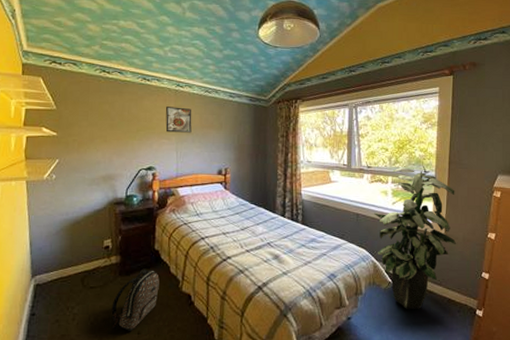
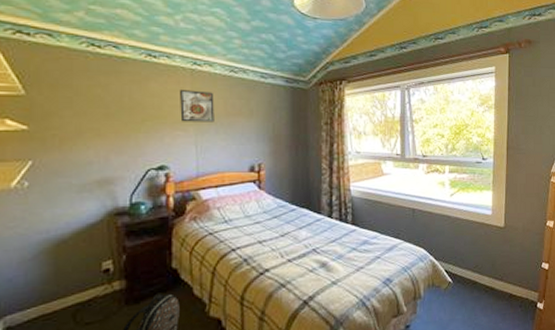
indoor plant: present [374,168,457,309] -> none [431,156,517,310]

